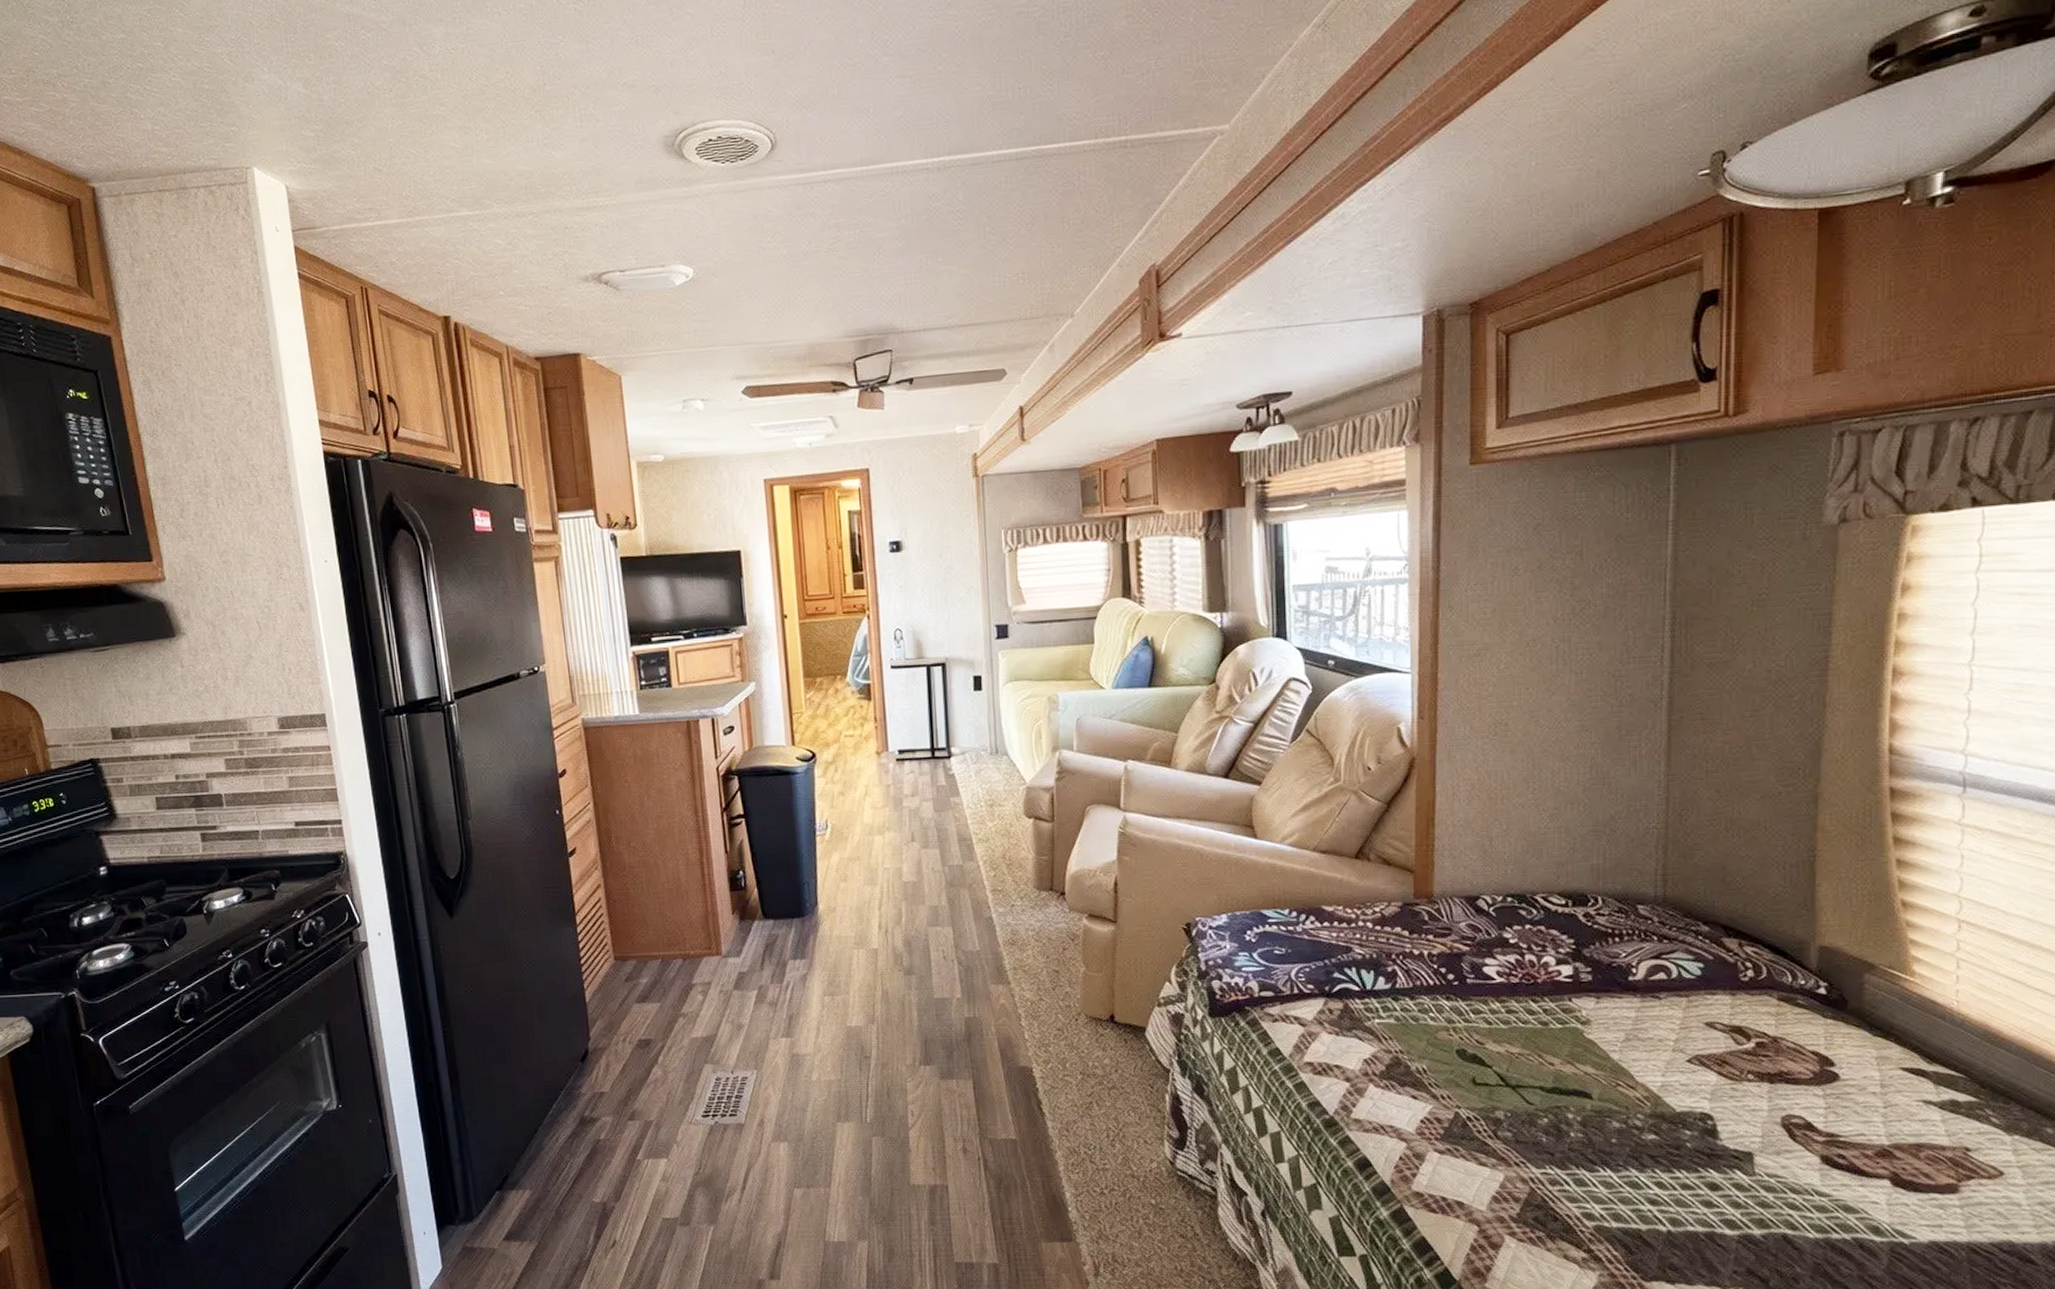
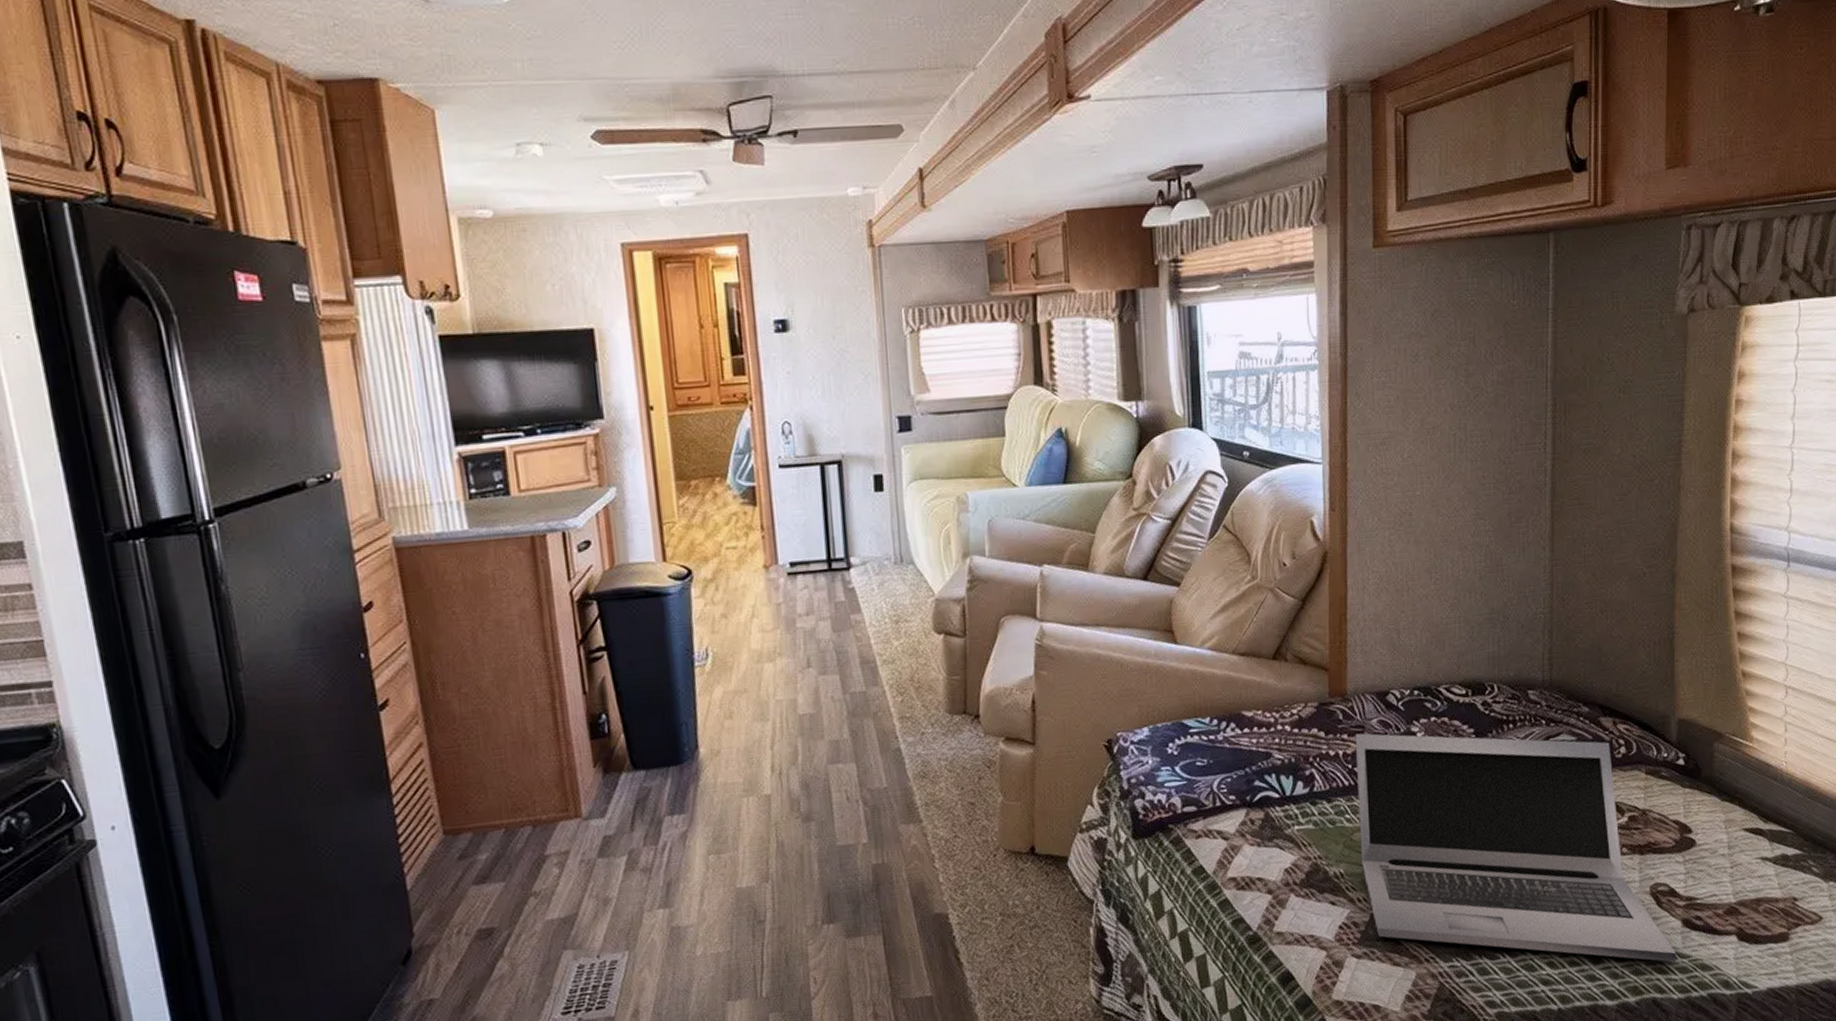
laptop: none [1441,935,1814,1200] -> present [1354,733,1677,963]

